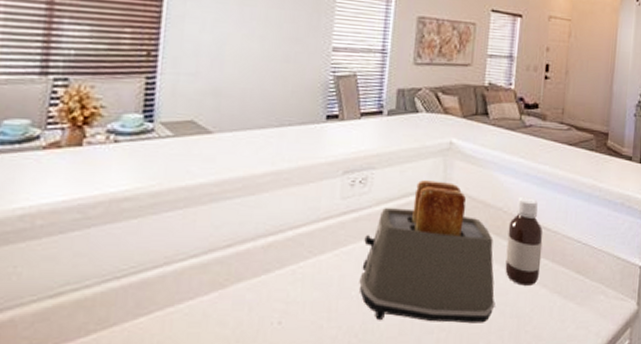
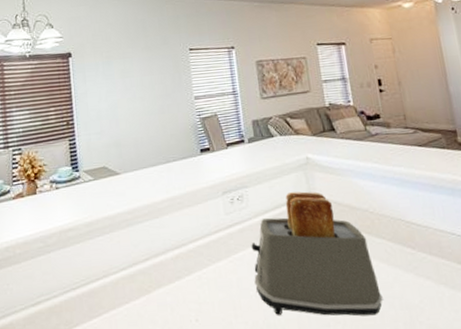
bottle: present [505,196,543,286] -> none [377,197,421,279]

